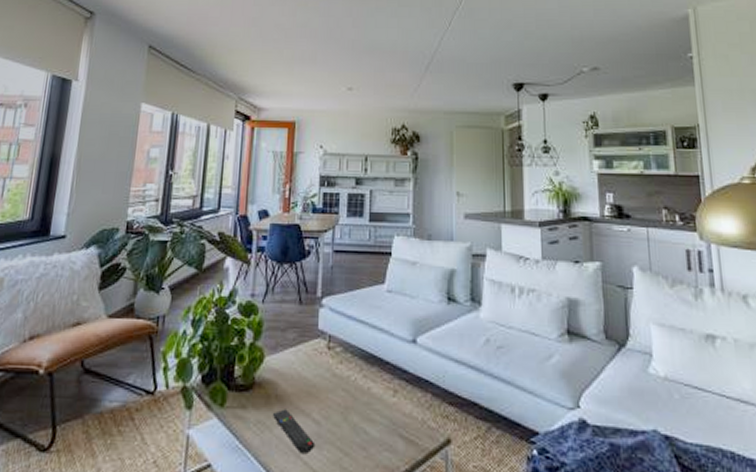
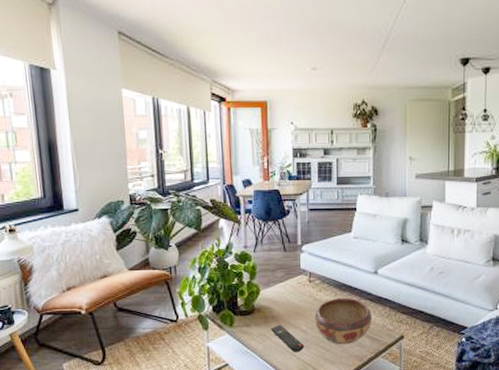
decorative bowl: none [331,374,409,447] -> present [314,297,373,345]

